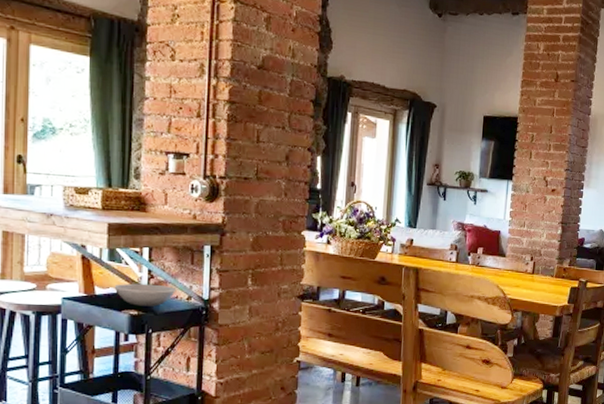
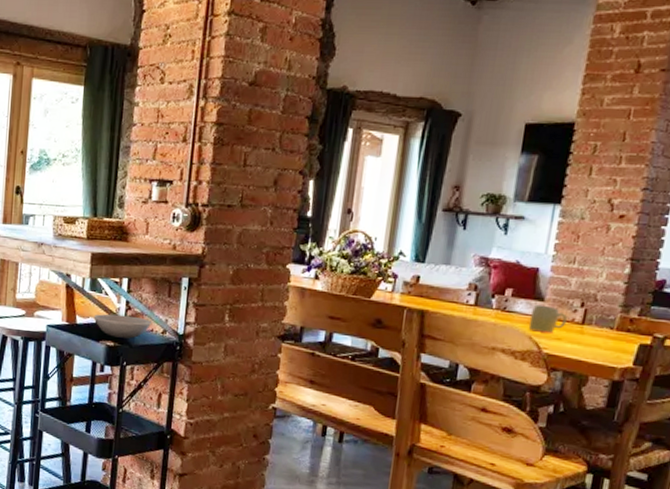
mug: none [496,260,523,282] -> present [528,304,568,333]

